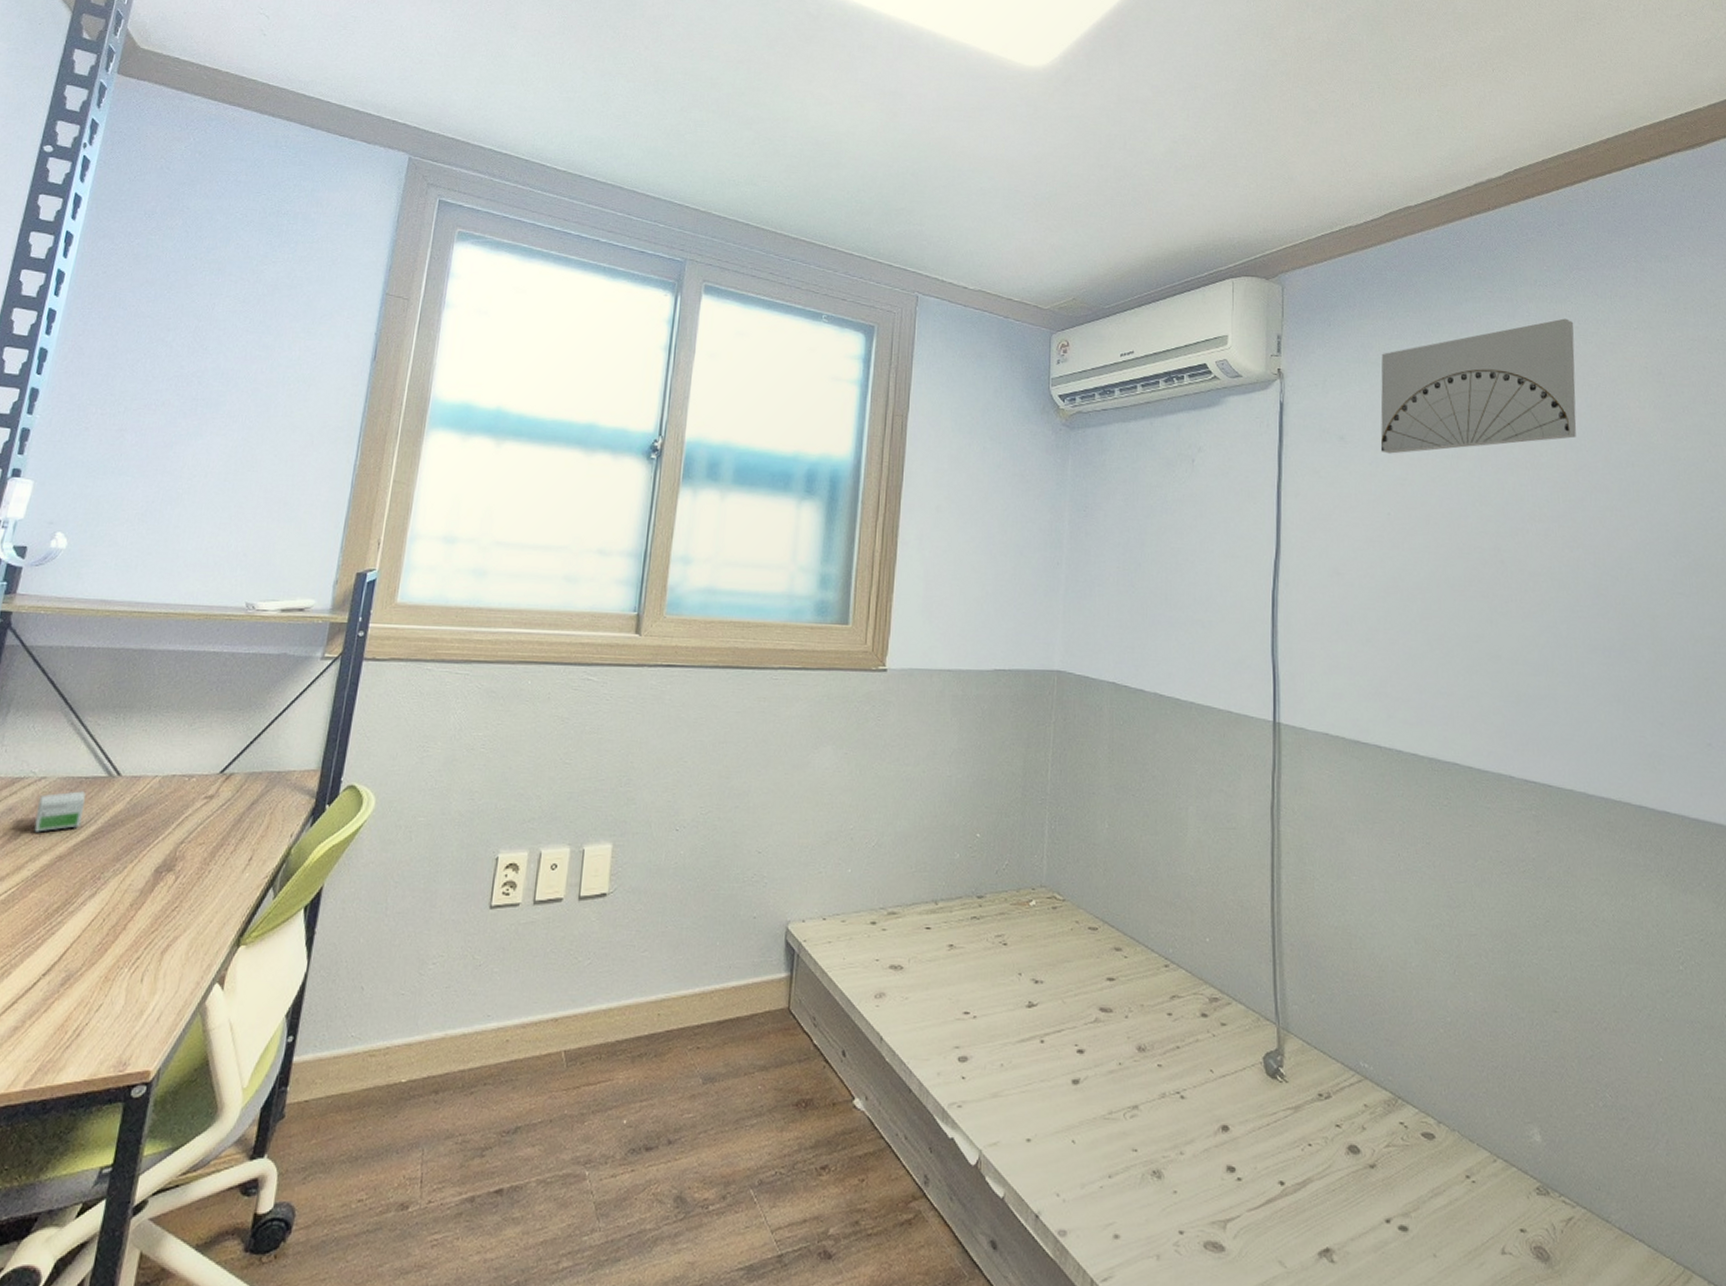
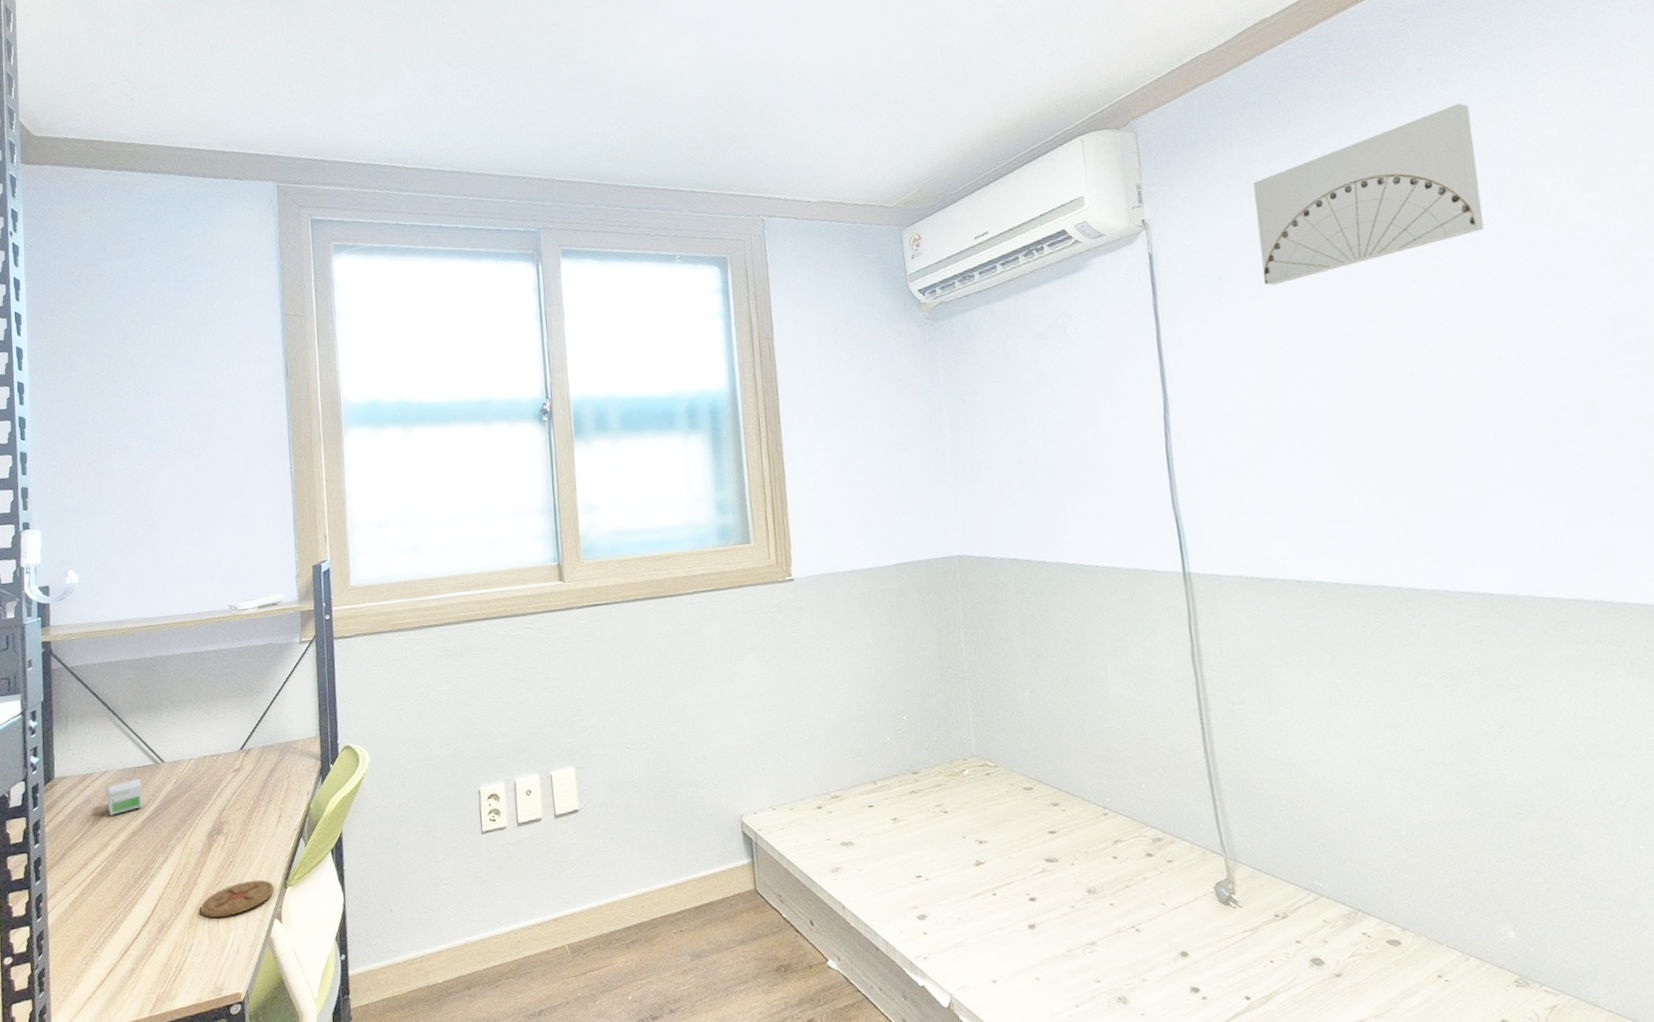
coaster: none [123,932,224,974] -> present [200,879,275,918]

